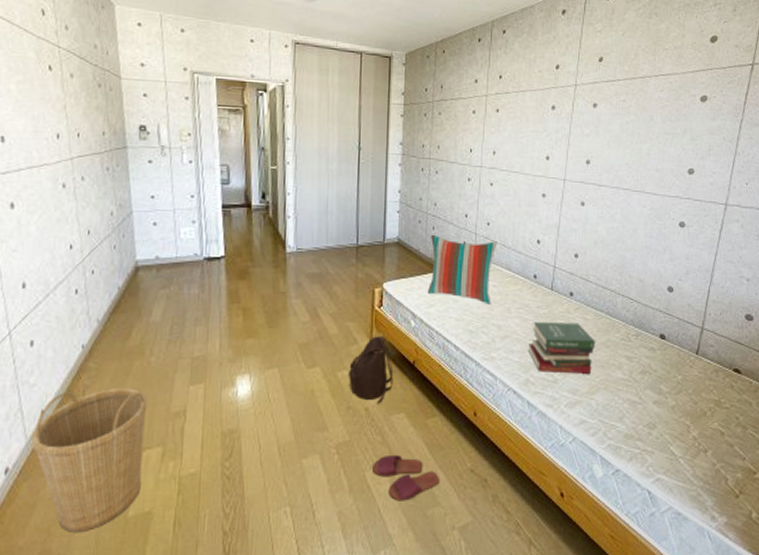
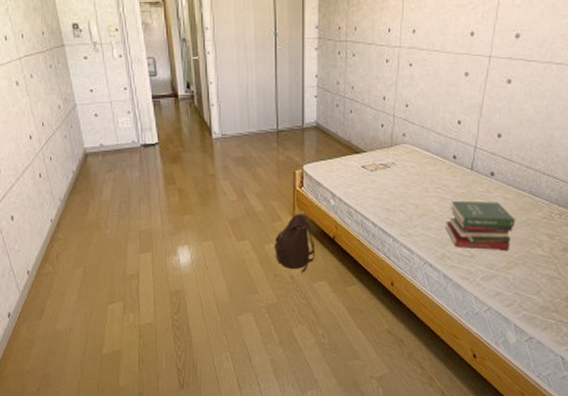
basket: present [30,388,148,532] -> none [23,255,110,362]
slippers: present [372,455,439,501] -> none [299,316,359,354]
pillow: present [428,234,497,305] -> none [347,117,416,185]

